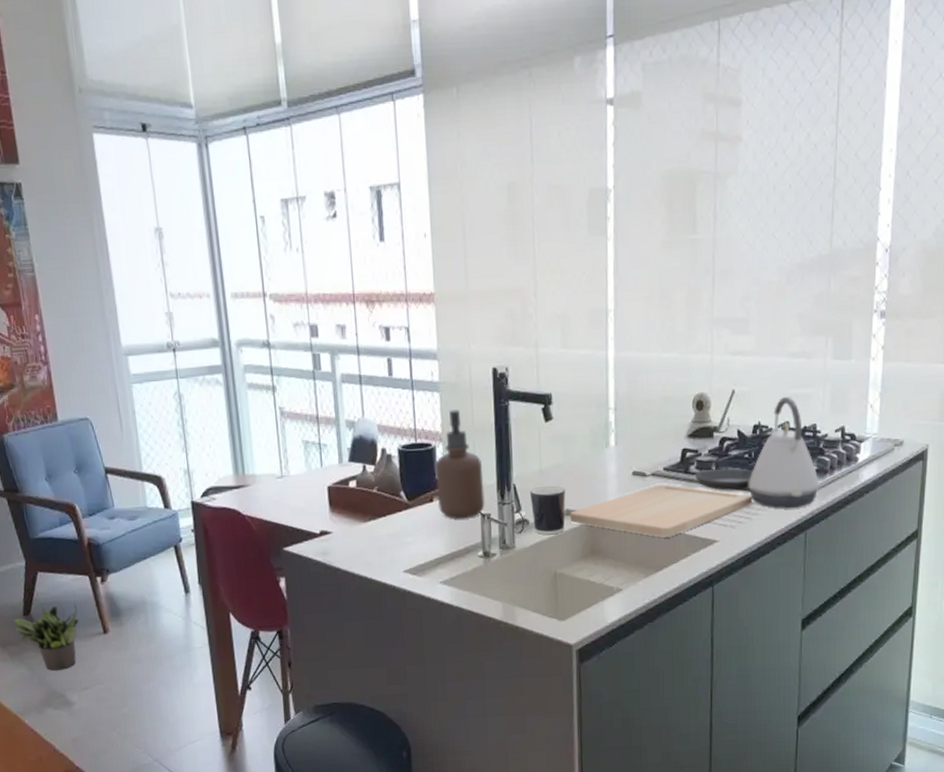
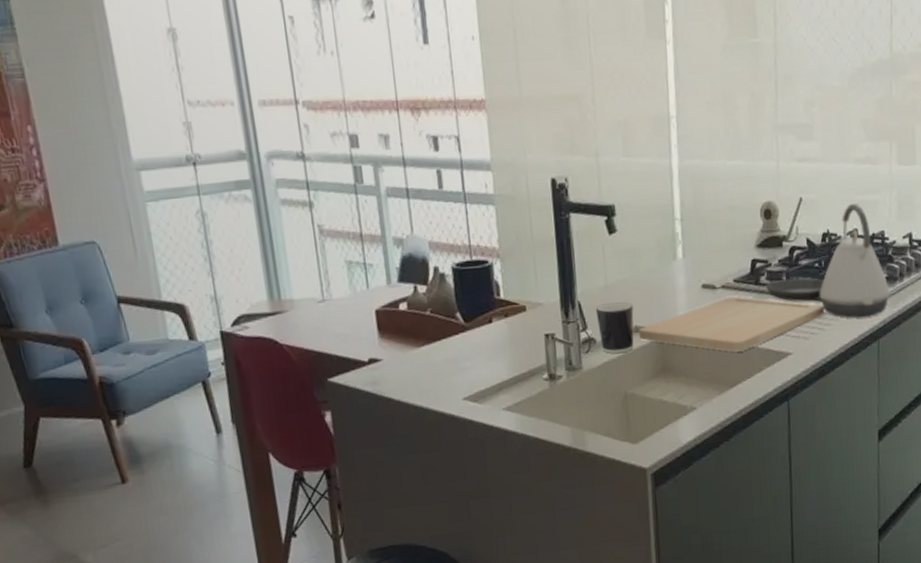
potted plant: present [13,603,79,671] -> none [11,451,92,529]
soap dispenser: present [435,409,485,520] -> none [493,223,548,341]

